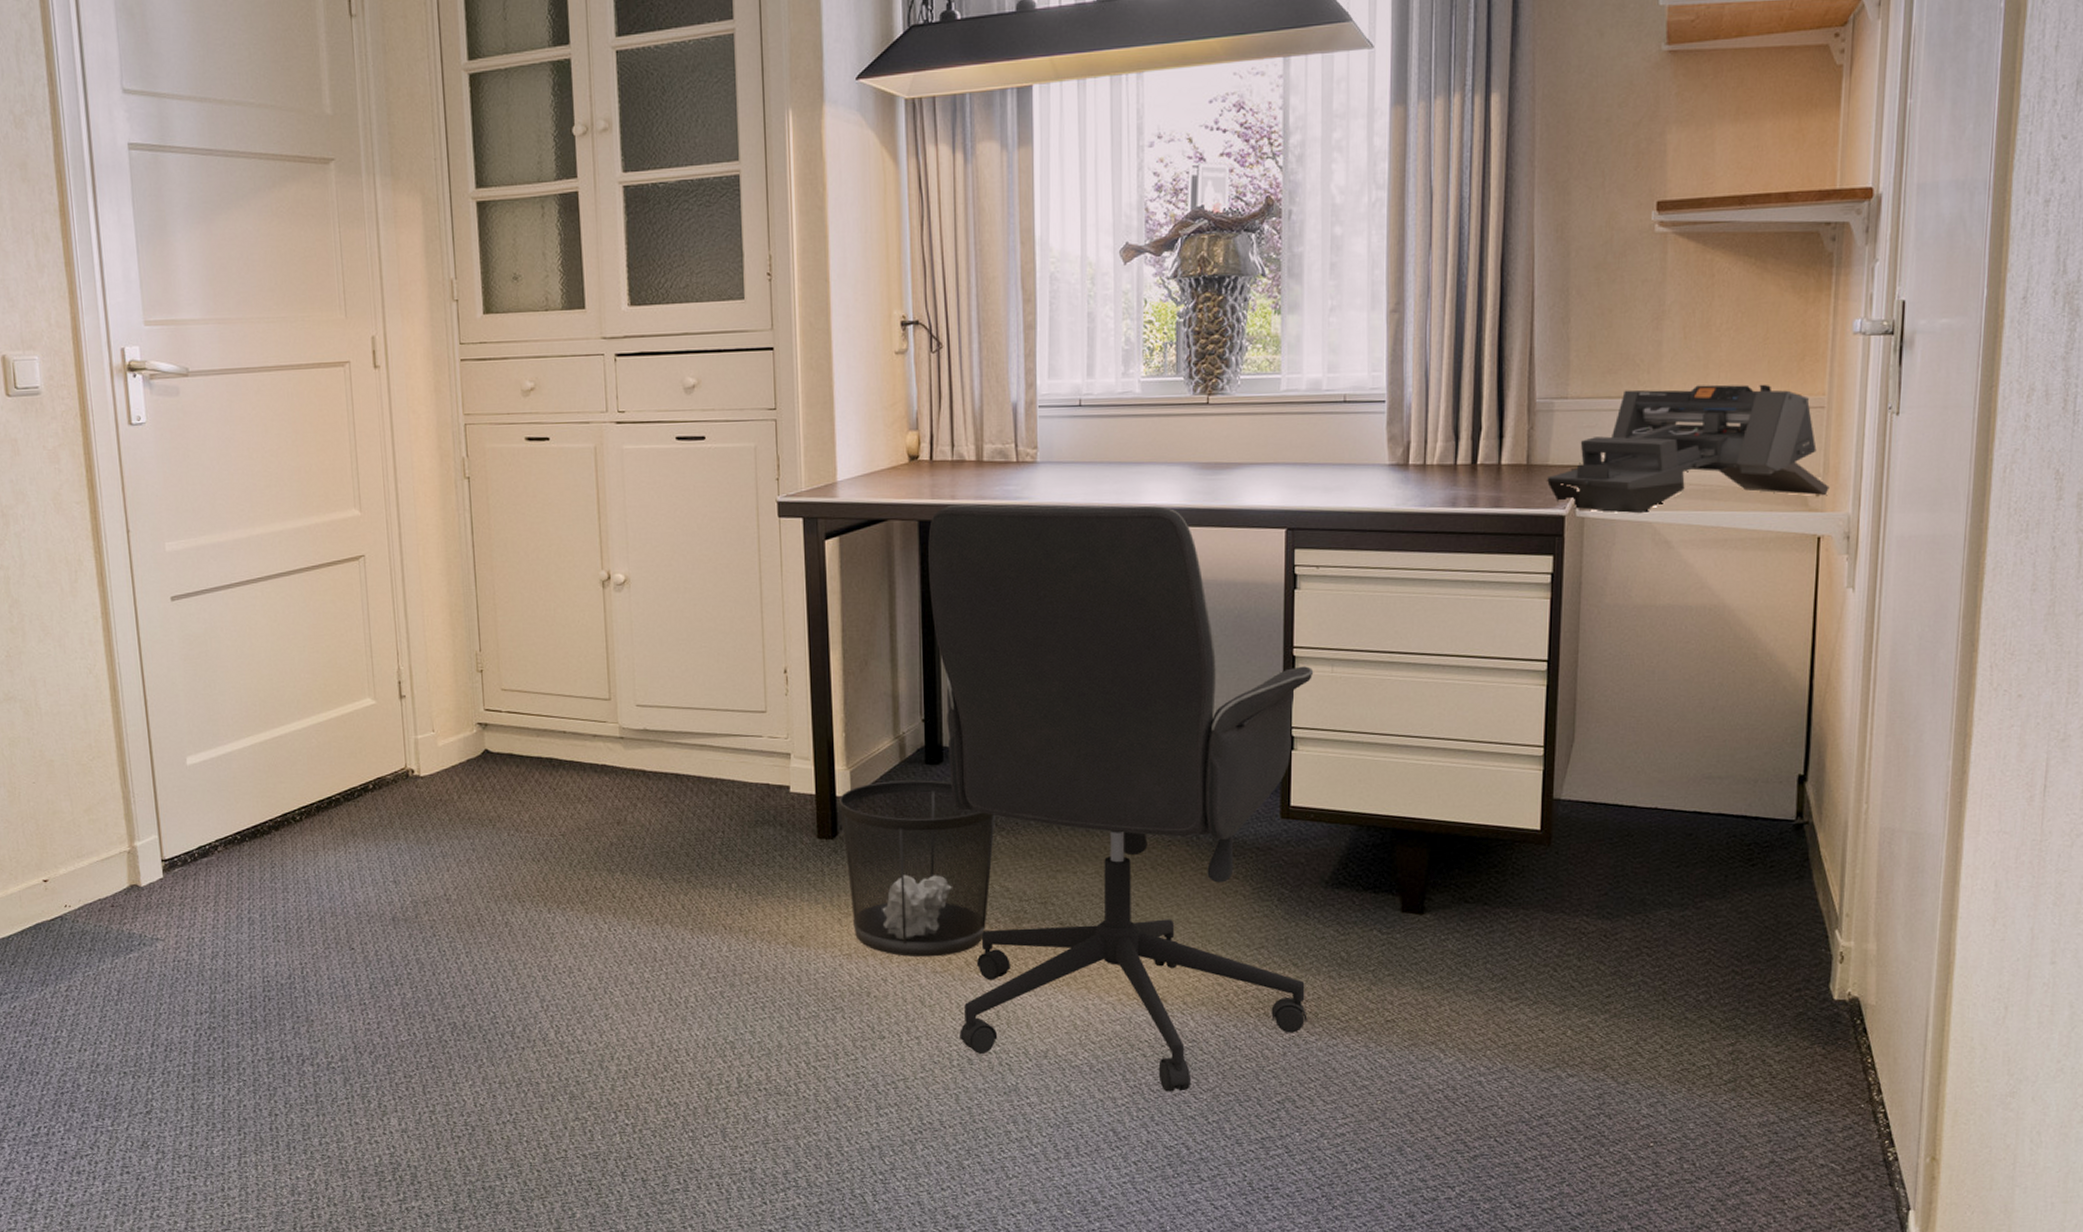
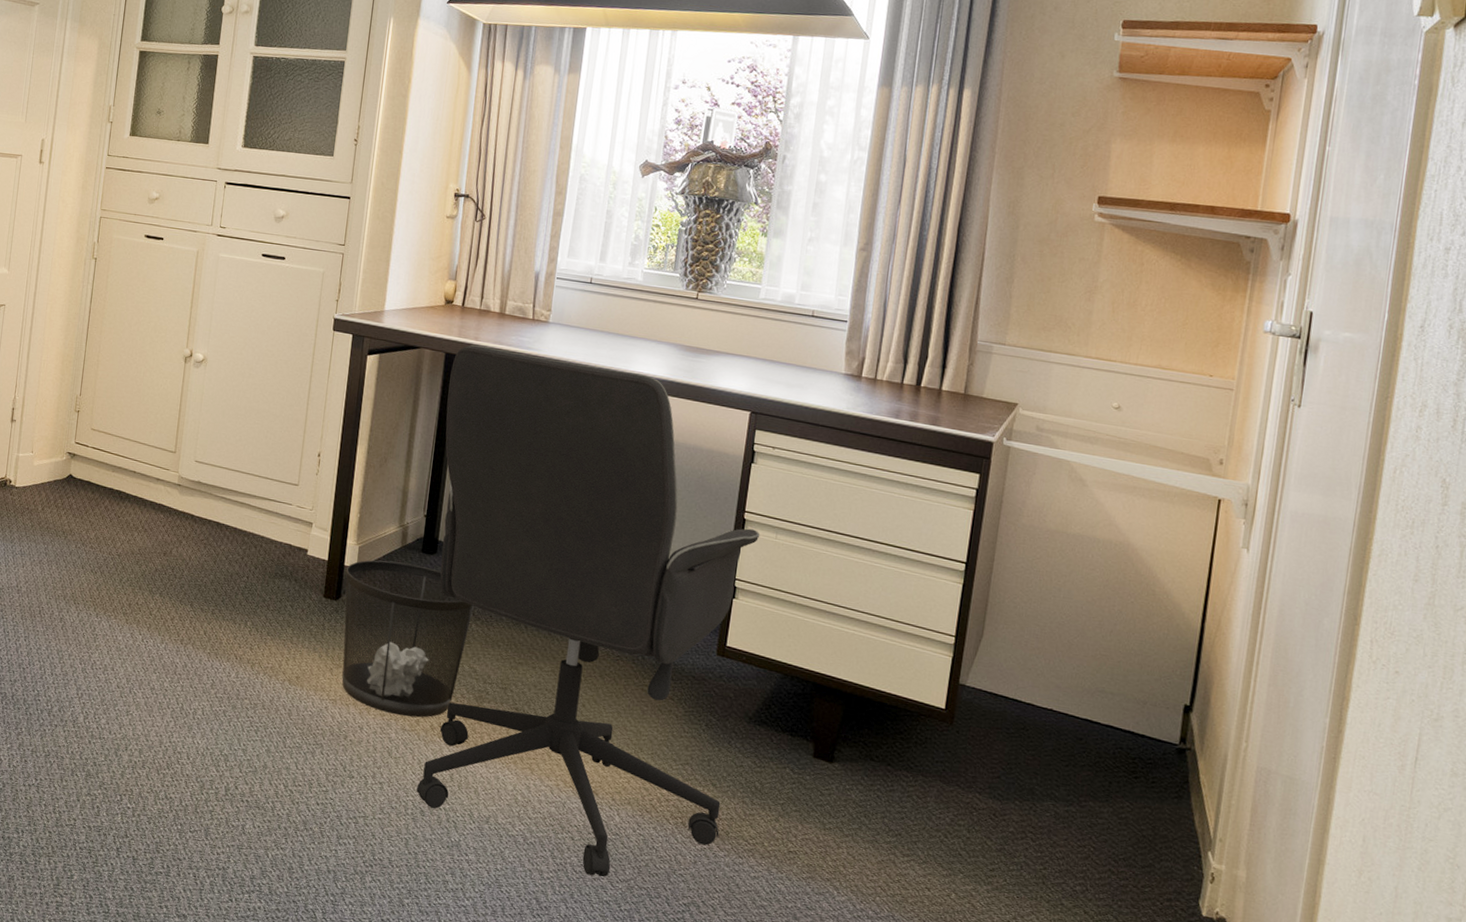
printer: present [1547,384,1830,514] -> none [980,346,1233,466]

